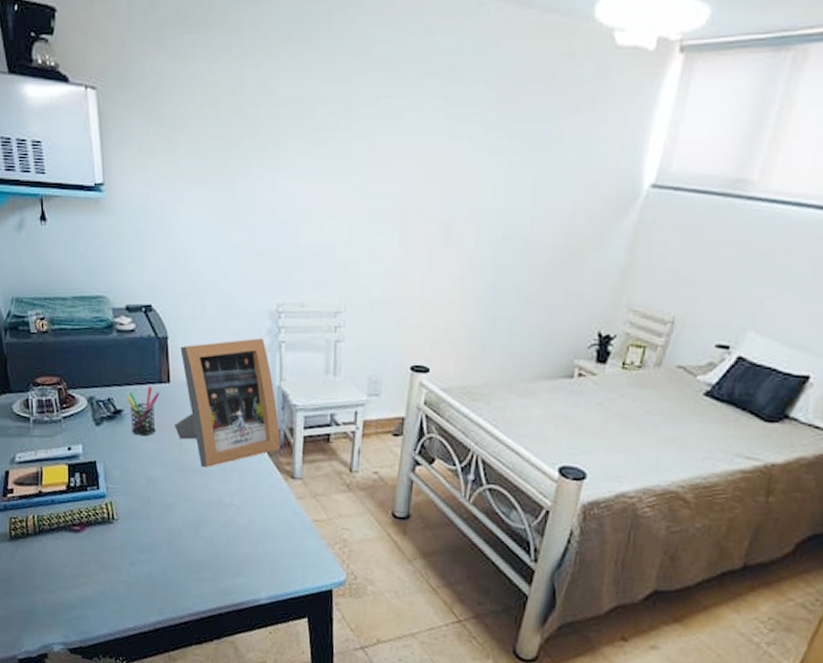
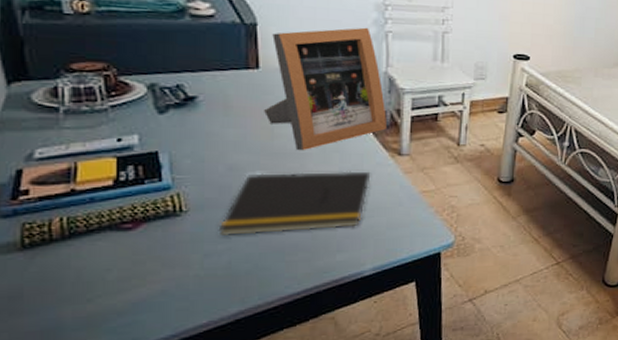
pen holder: present [126,386,160,436] -> none [202,72,246,123]
notepad: none [141,488,266,551] -> present [218,171,371,237]

